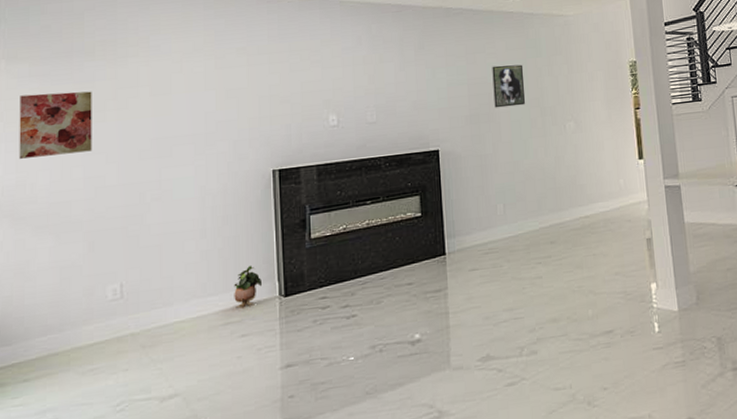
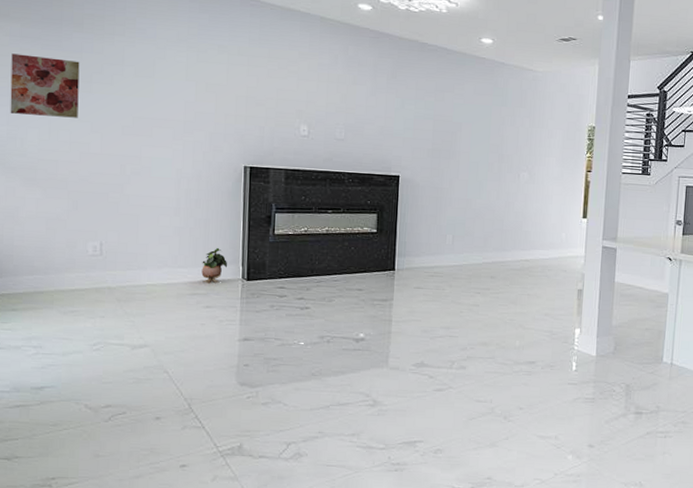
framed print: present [492,64,526,108] -> none [456,107,488,149]

